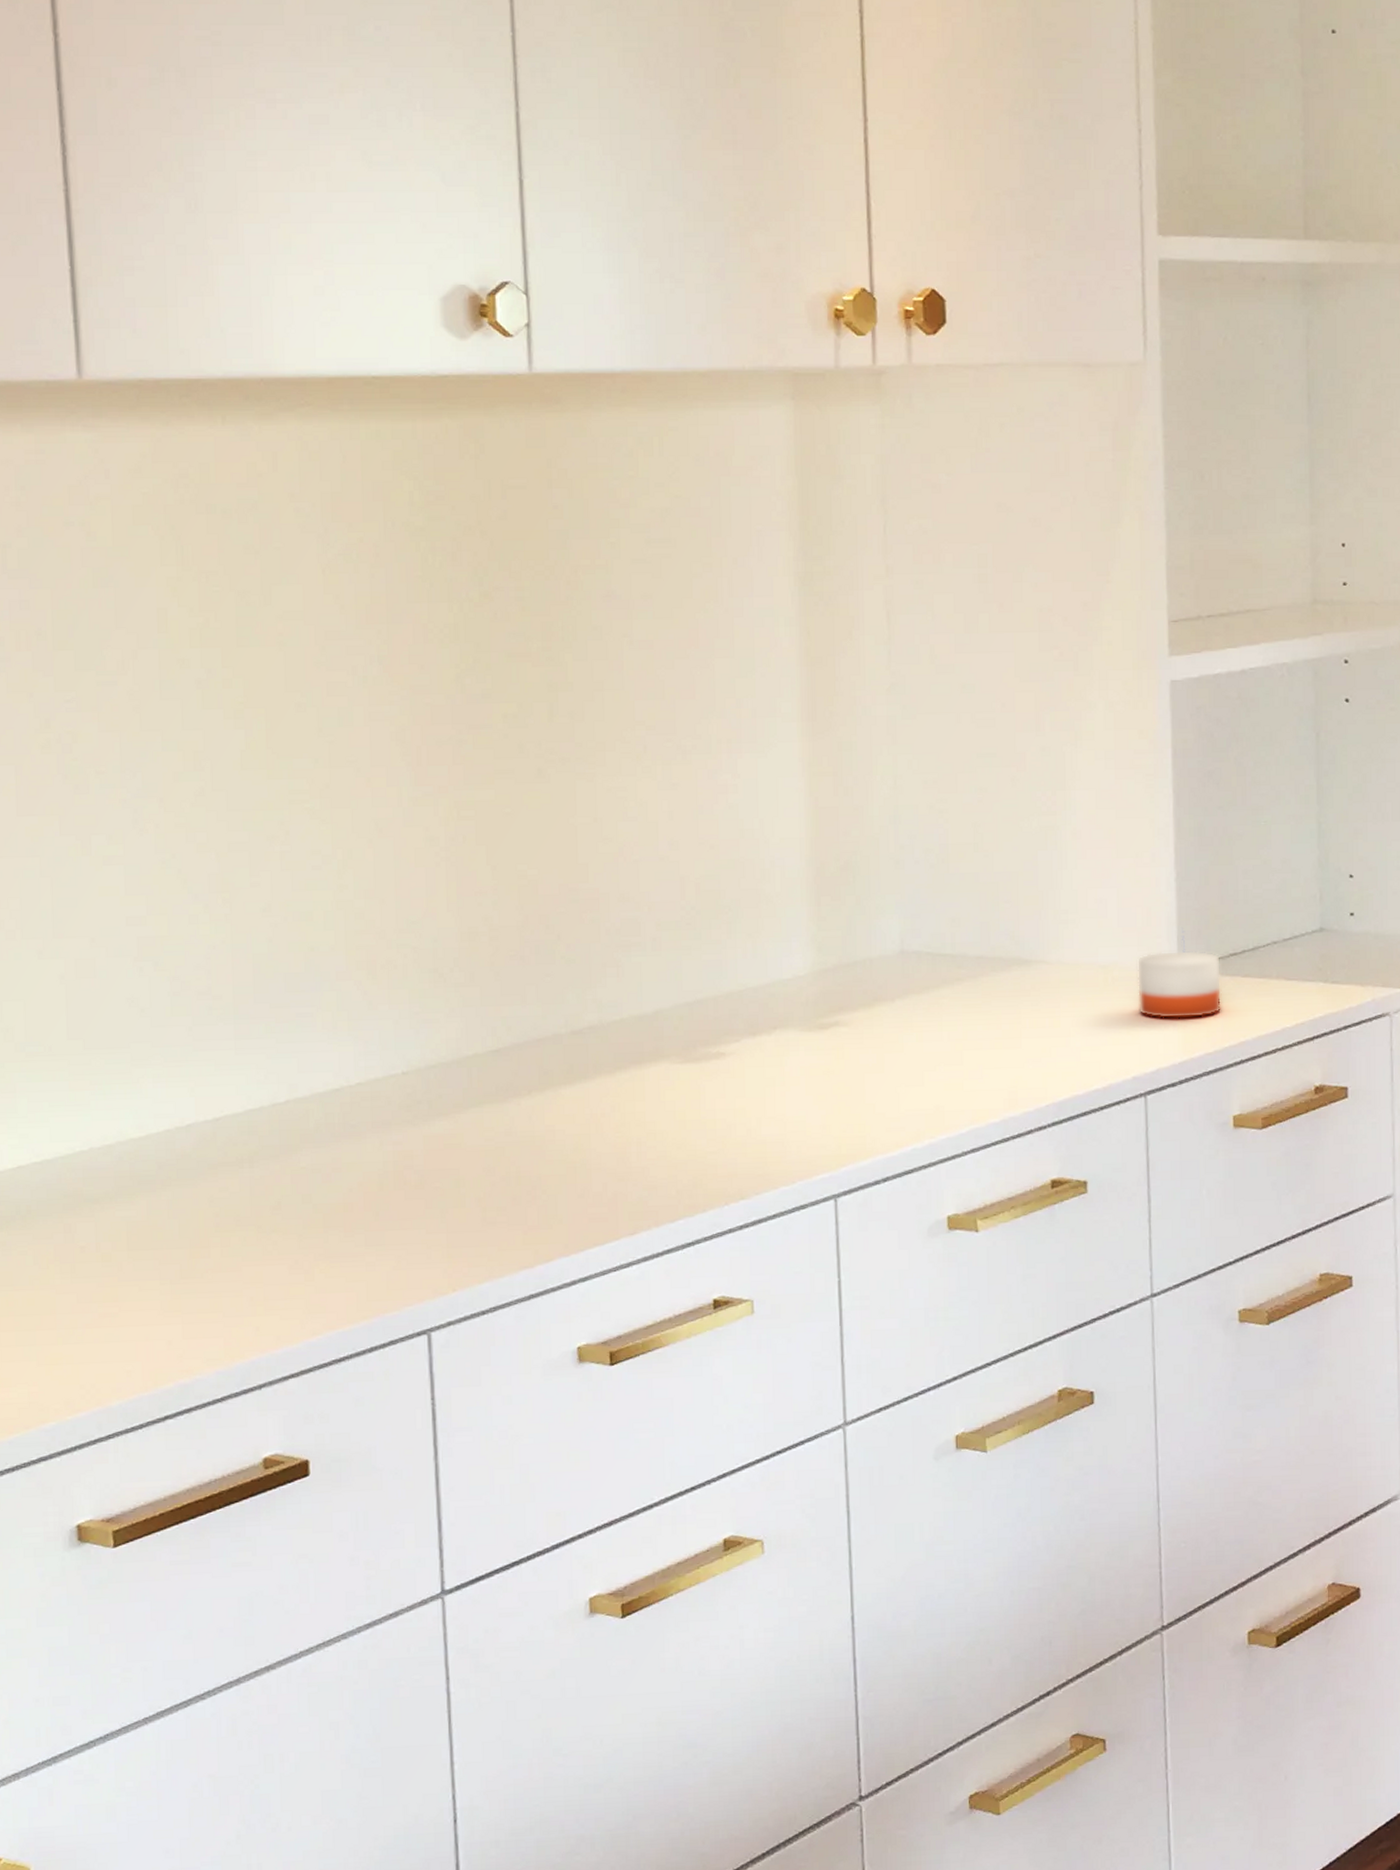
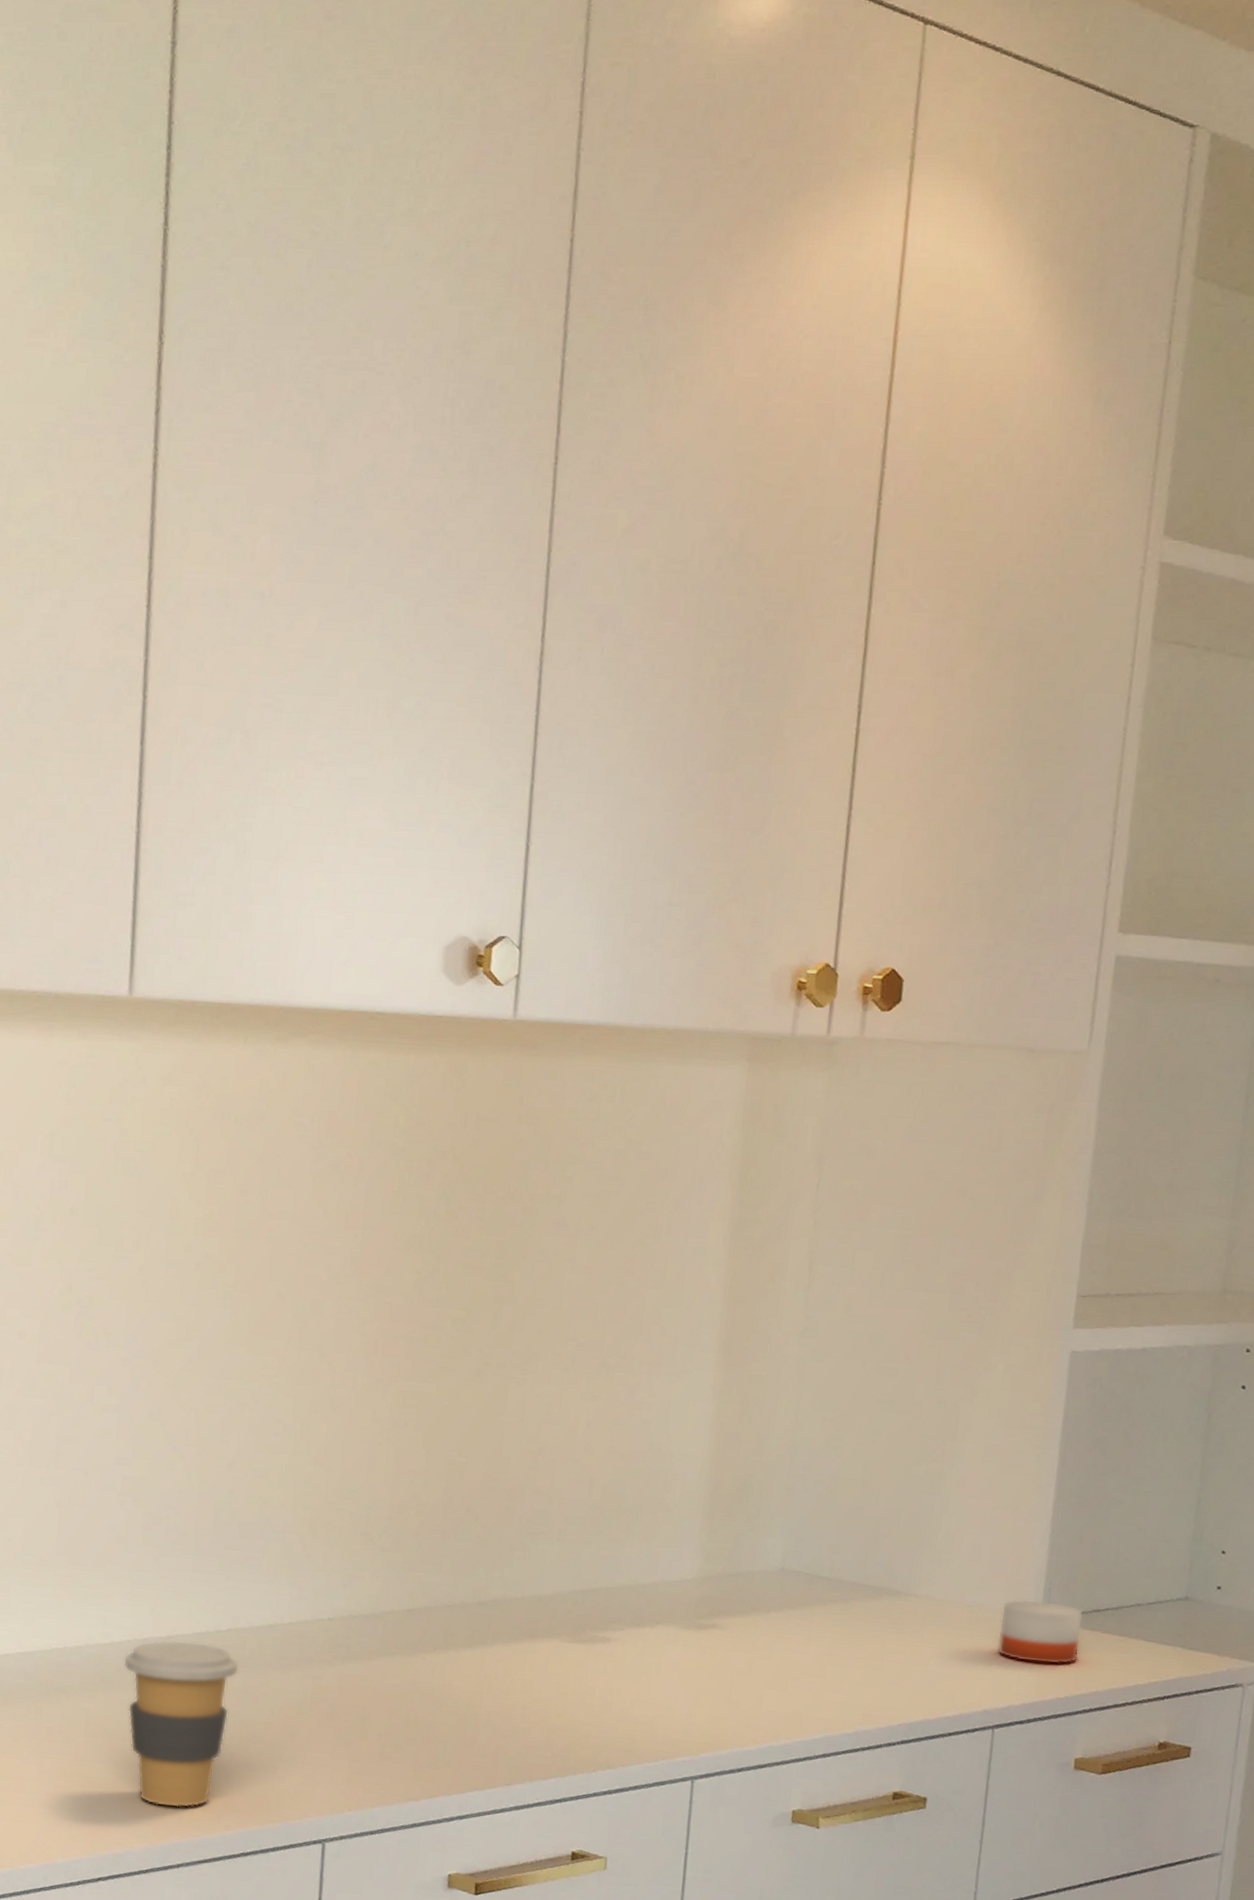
coffee cup: none [164,1120,305,1320] -> present [123,1640,240,1808]

